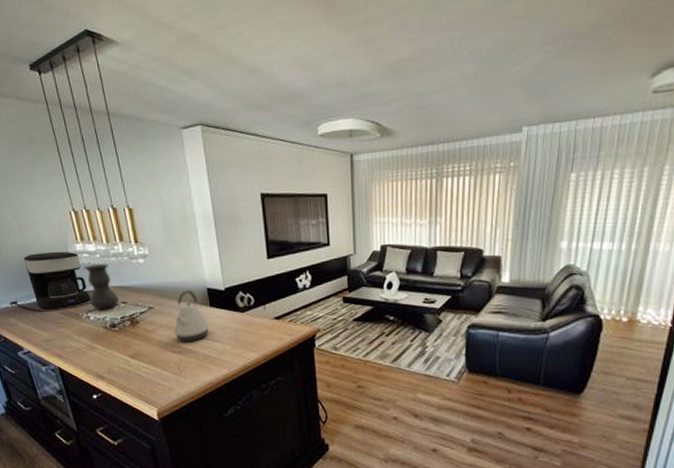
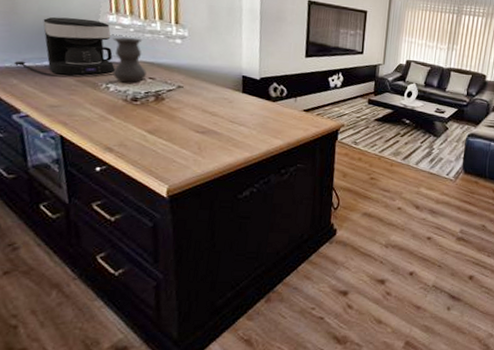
kettle: present [174,290,209,342] -> none [201,74,238,124]

